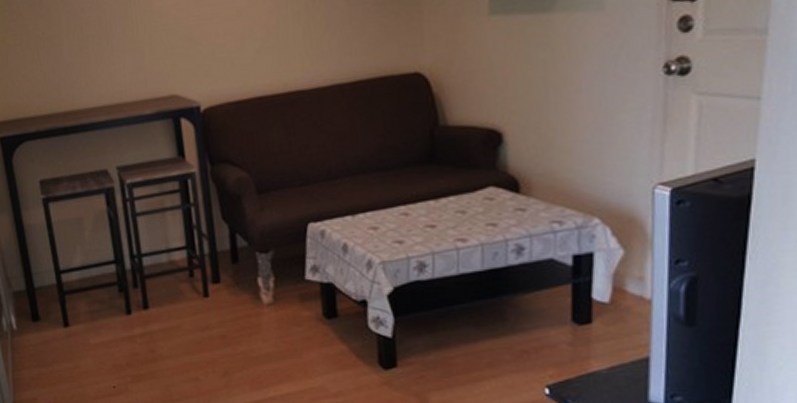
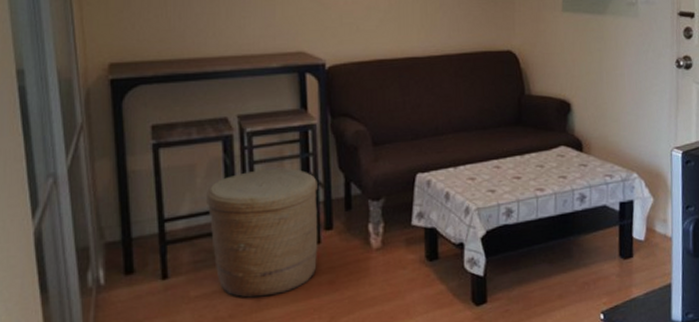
woven basket: none [95,220,207,348] -> present [207,168,318,298]

